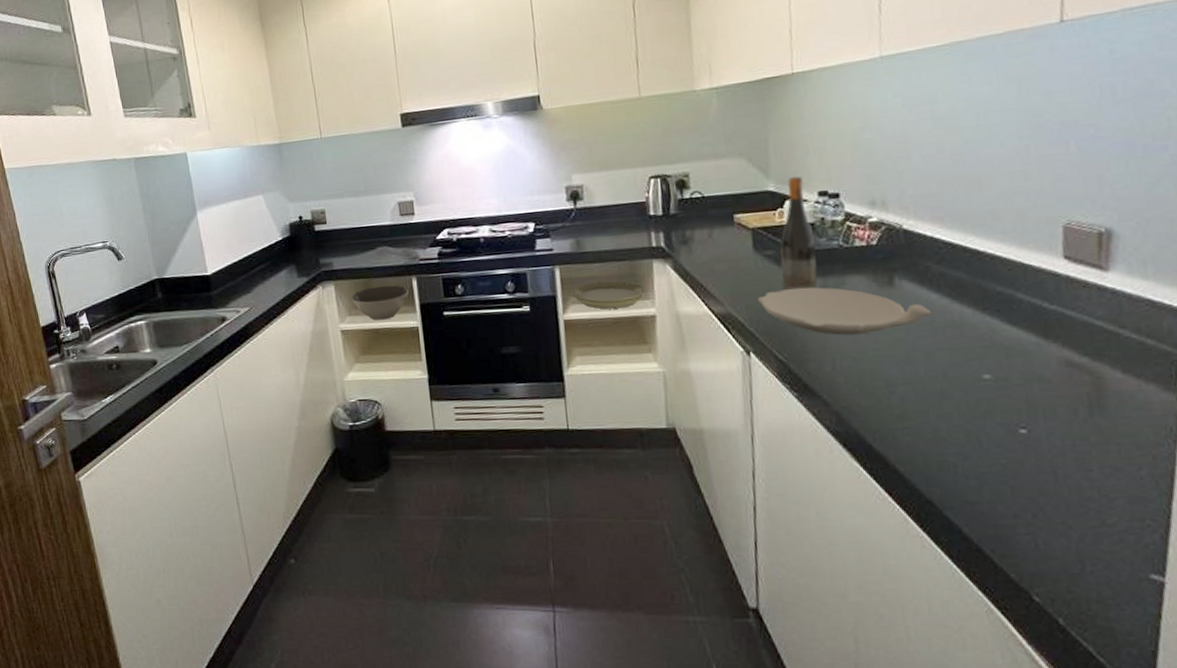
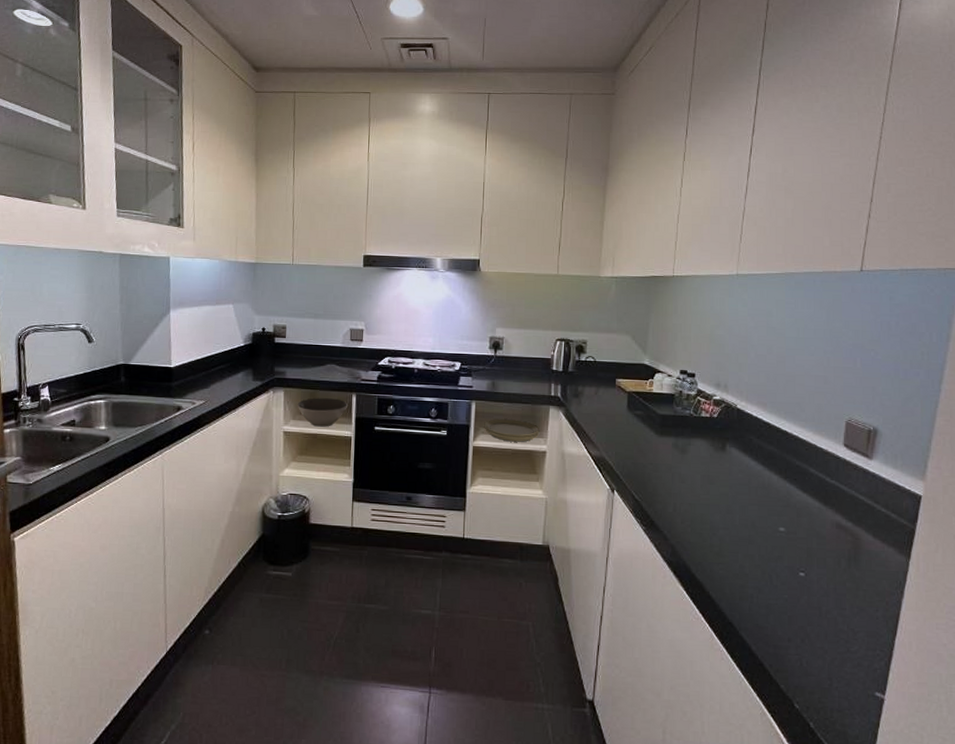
bowl: present [758,287,932,335] -> none [626,443,749,486]
wine bottle: present [780,176,818,292] -> none [645,355,673,446]

